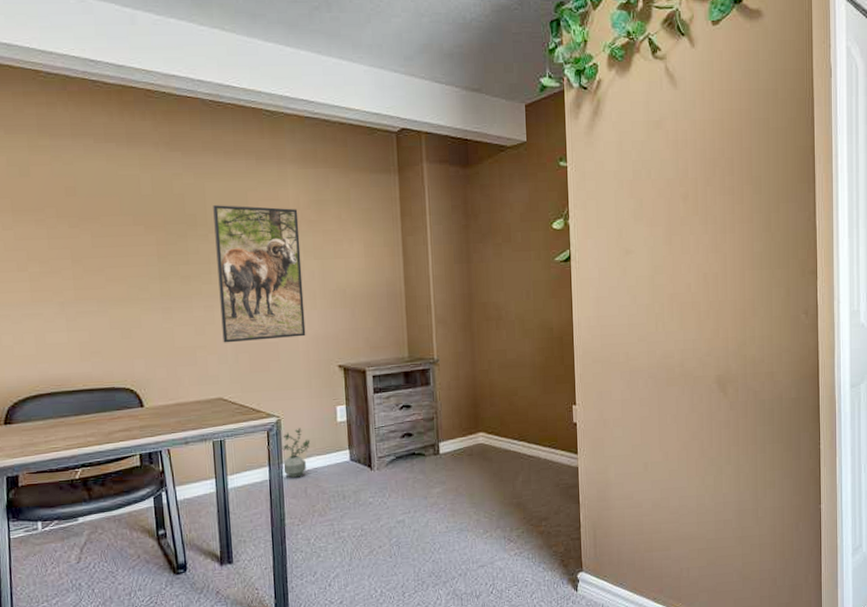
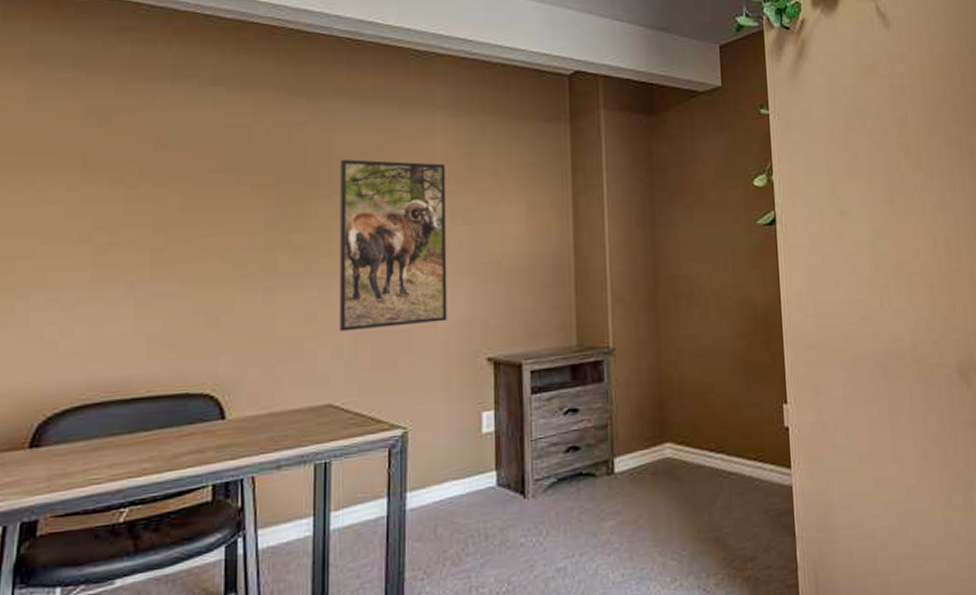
potted plant: present [282,428,311,478] -> none [407,442,446,512]

